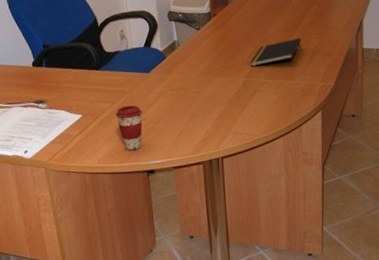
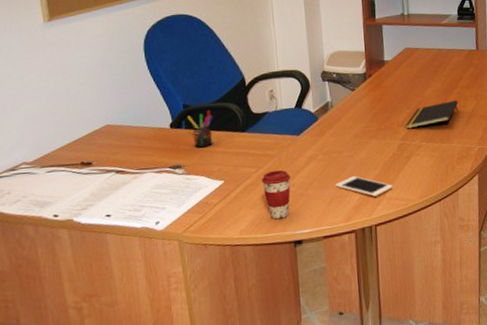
pen holder: none [47,50,71,85] -> present [187,110,213,148]
cell phone: none [184,111,238,131] -> present [335,176,393,197]

